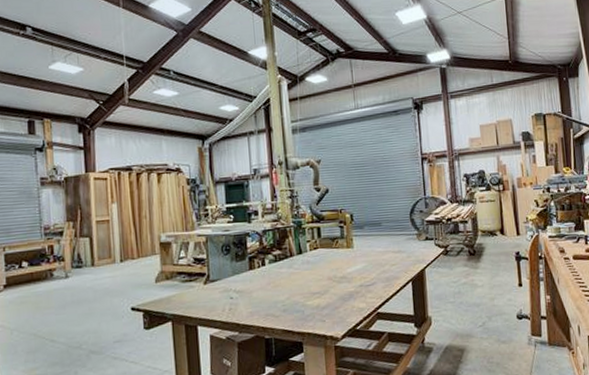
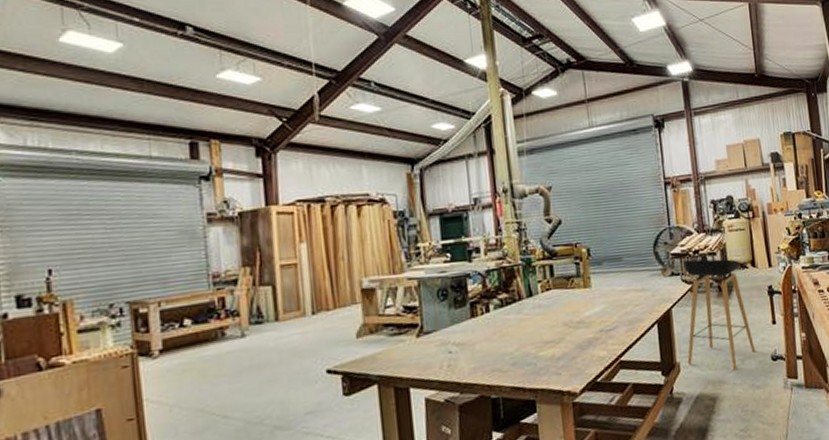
stool: none [437,226,502,327] -> present [683,259,755,371]

